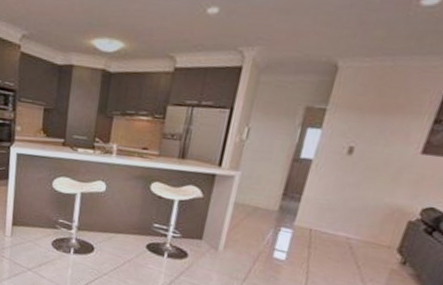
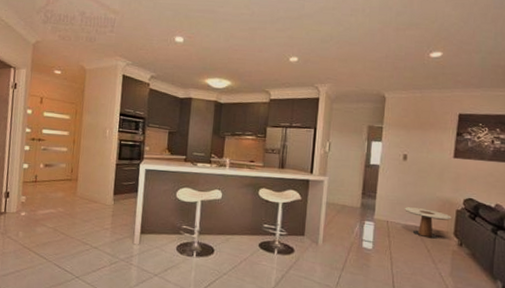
side table: none [337,214,400,255] -> present [405,207,452,239]

